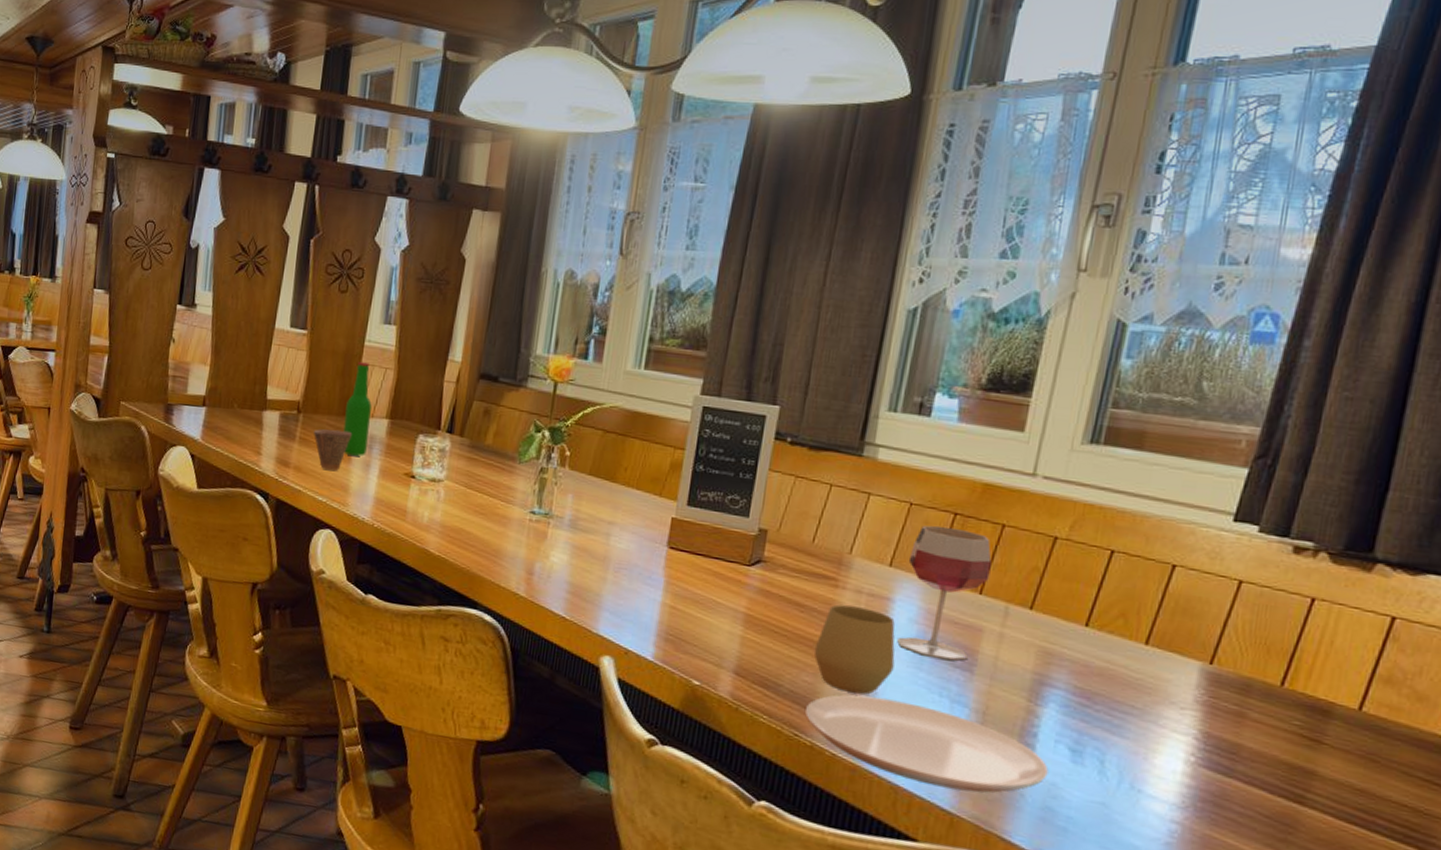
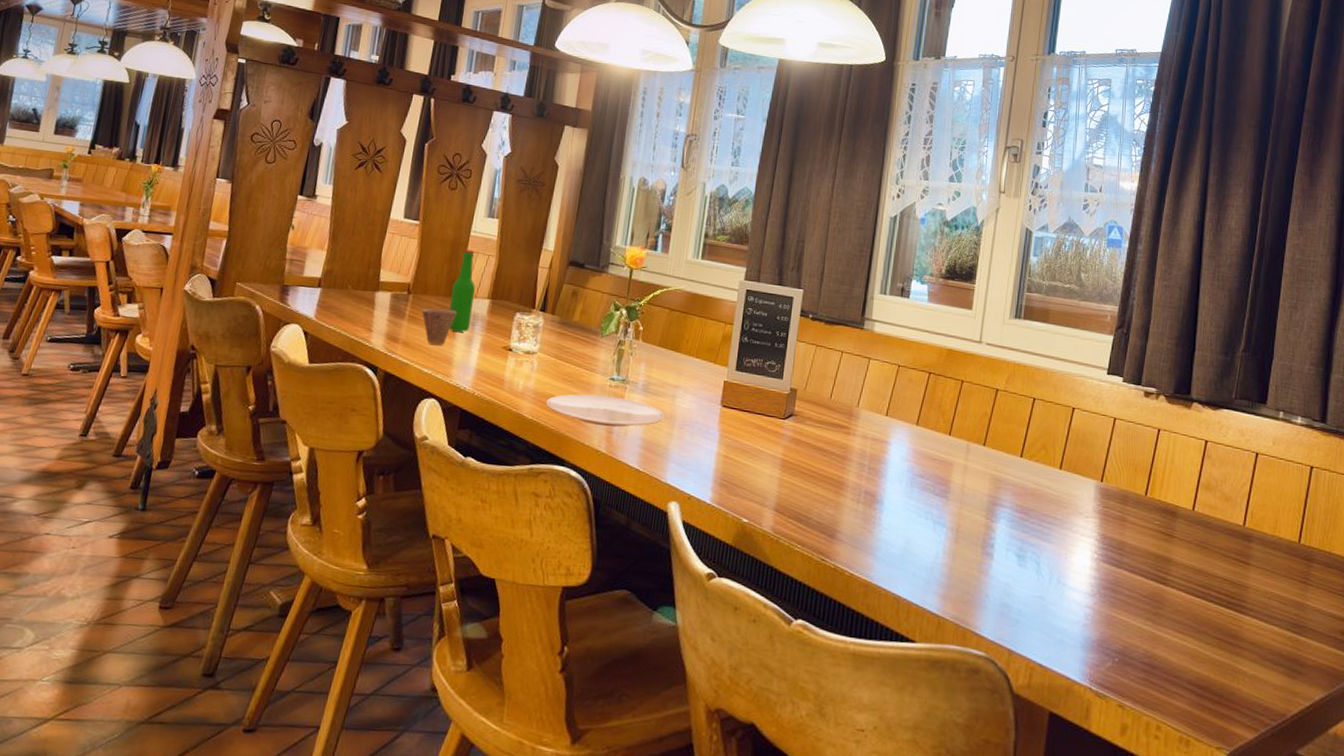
plate: none [455,528,596,568] -> present [546,394,665,427]
plate: present [805,695,1049,793] -> none [829,523,1003,597]
cup: present [814,604,895,695] -> none [834,448,893,522]
wineglass: present [897,525,992,662] -> none [894,382,956,490]

